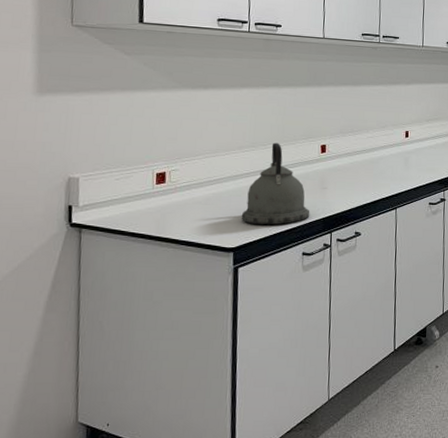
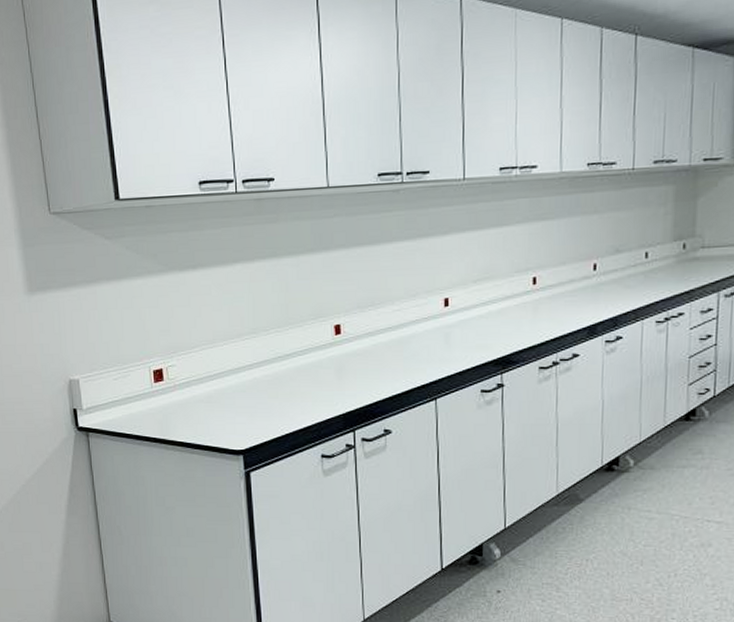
kettle: present [241,142,310,226] -> none [248,326,327,424]

